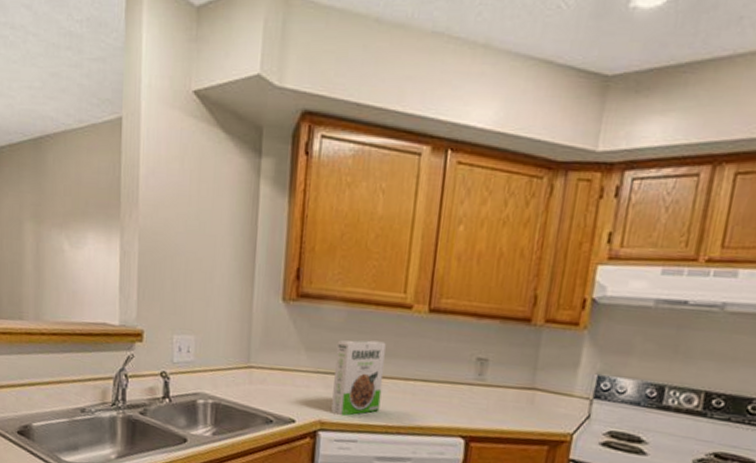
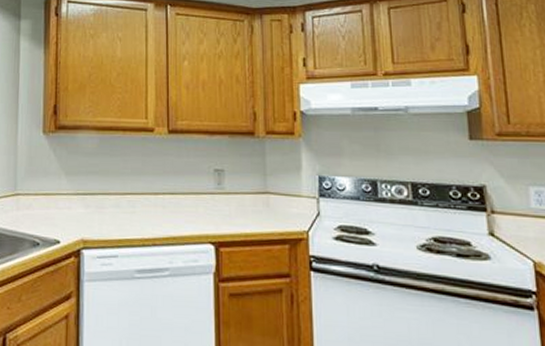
cereal box: present [331,340,386,417] -> none [92,161,136,233]

